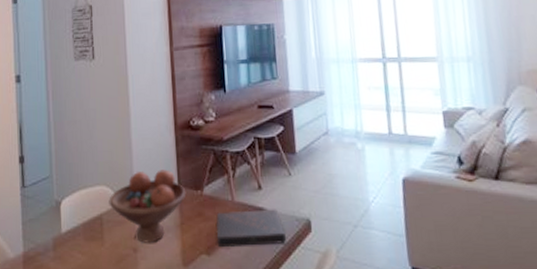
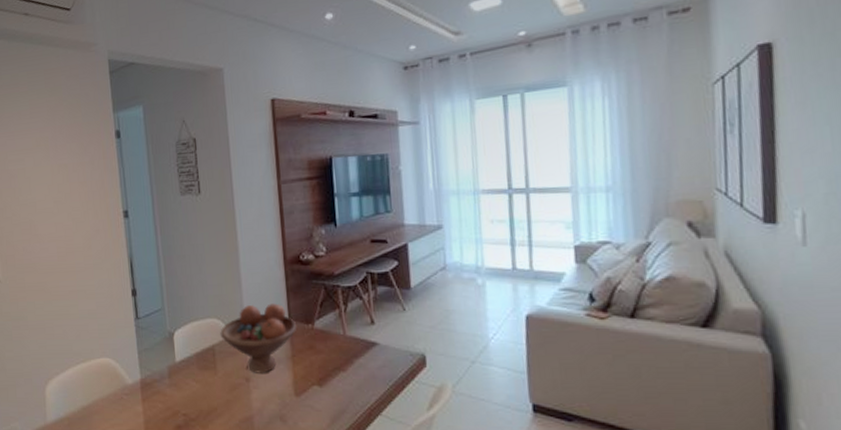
book: present [216,209,286,247] -> none [328,343,399,379]

